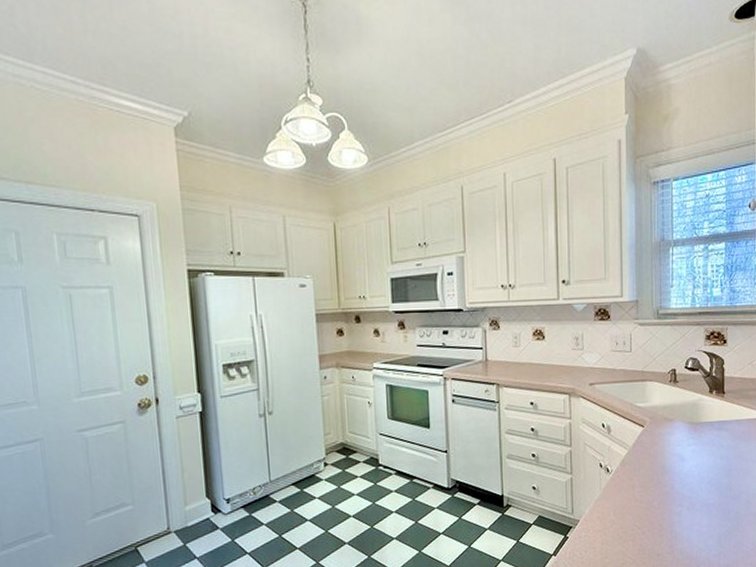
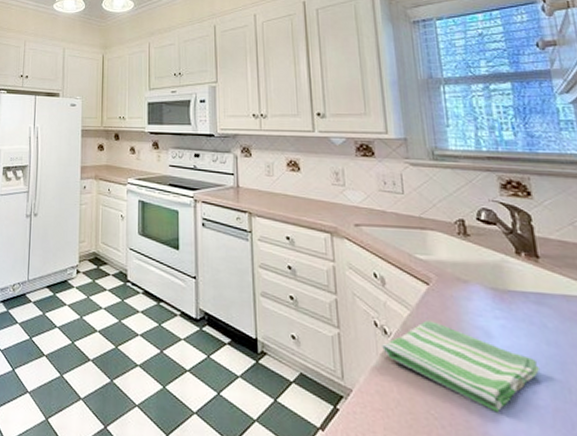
dish towel: none [603,455,713,515] -> present [381,320,539,413]

